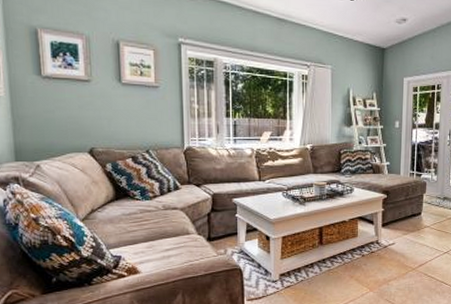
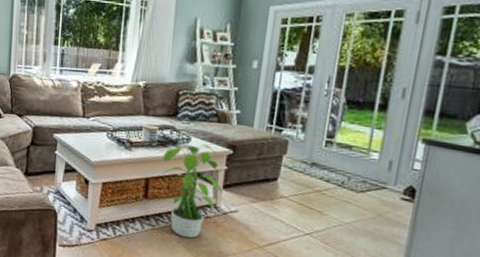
potted plant: none [332,192,382,272] -> present [161,141,223,239]

